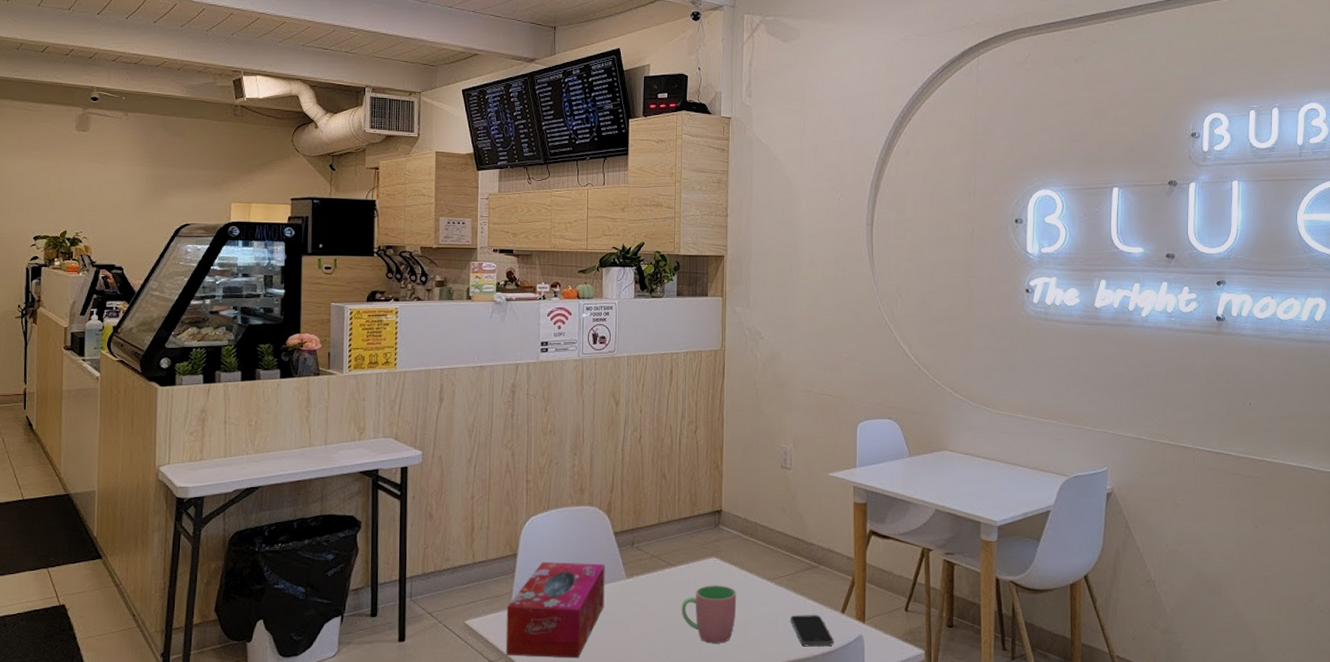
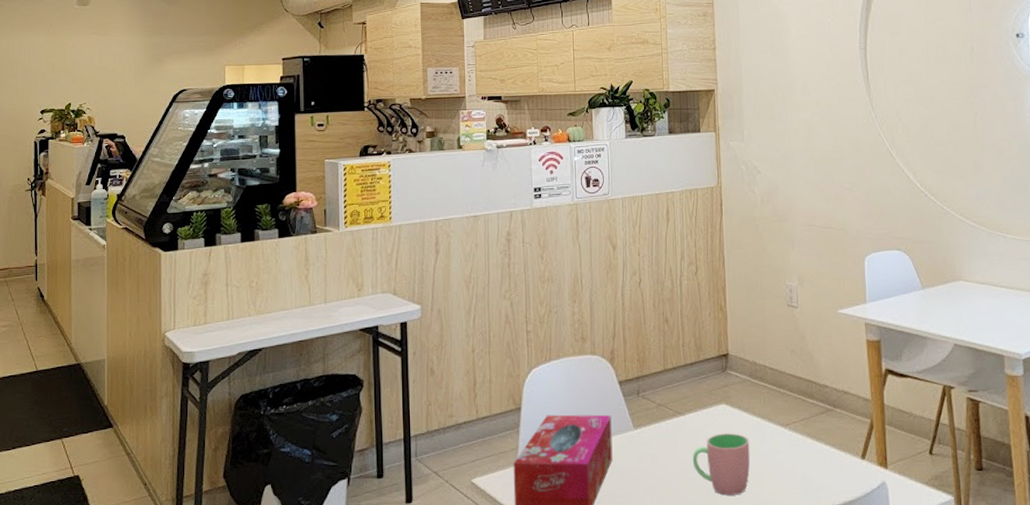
smartphone: present [791,615,833,647] -> none [808,461,855,496]

